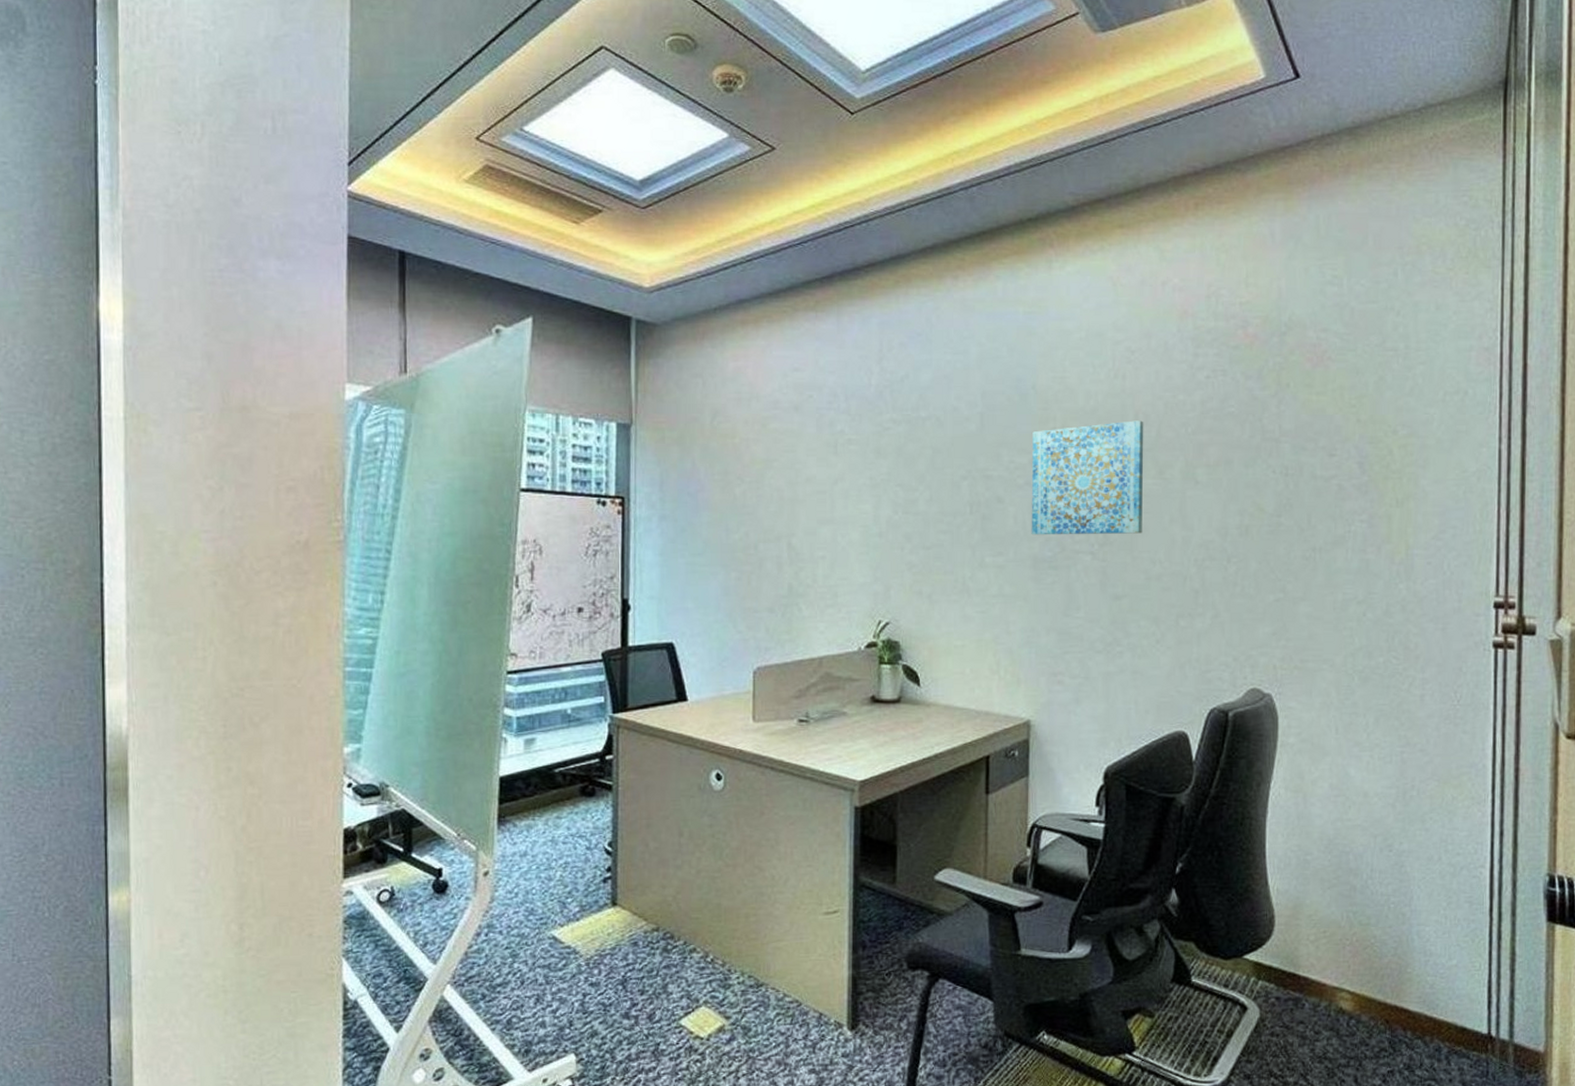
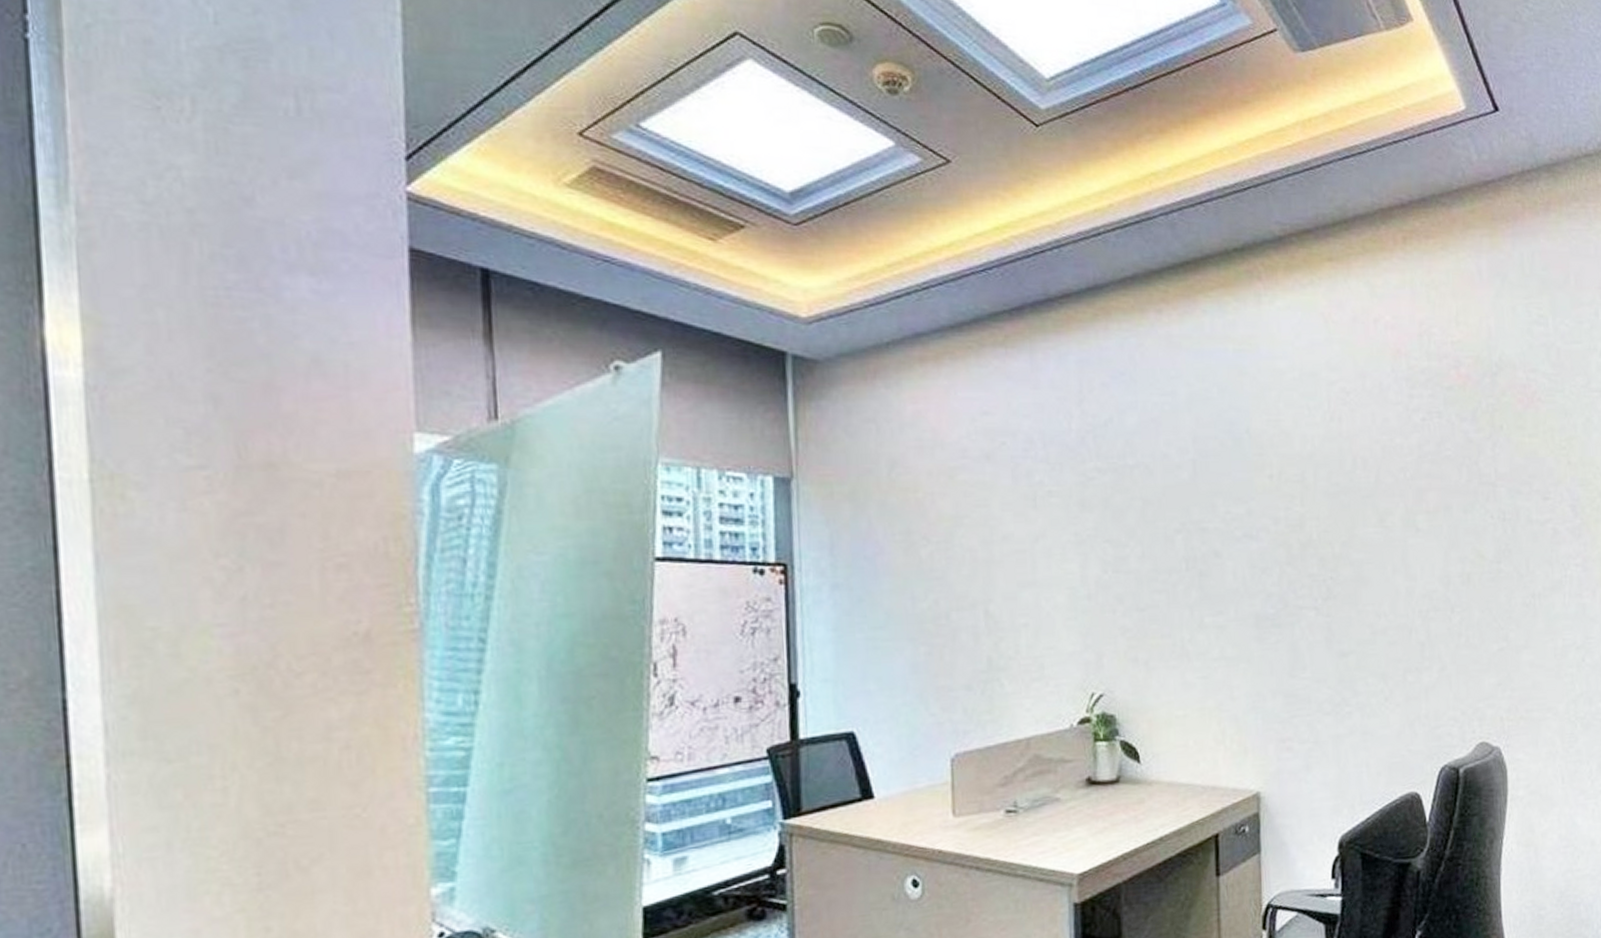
wall art: present [1031,420,1144,535] -> none [1248,466,1366,592]

